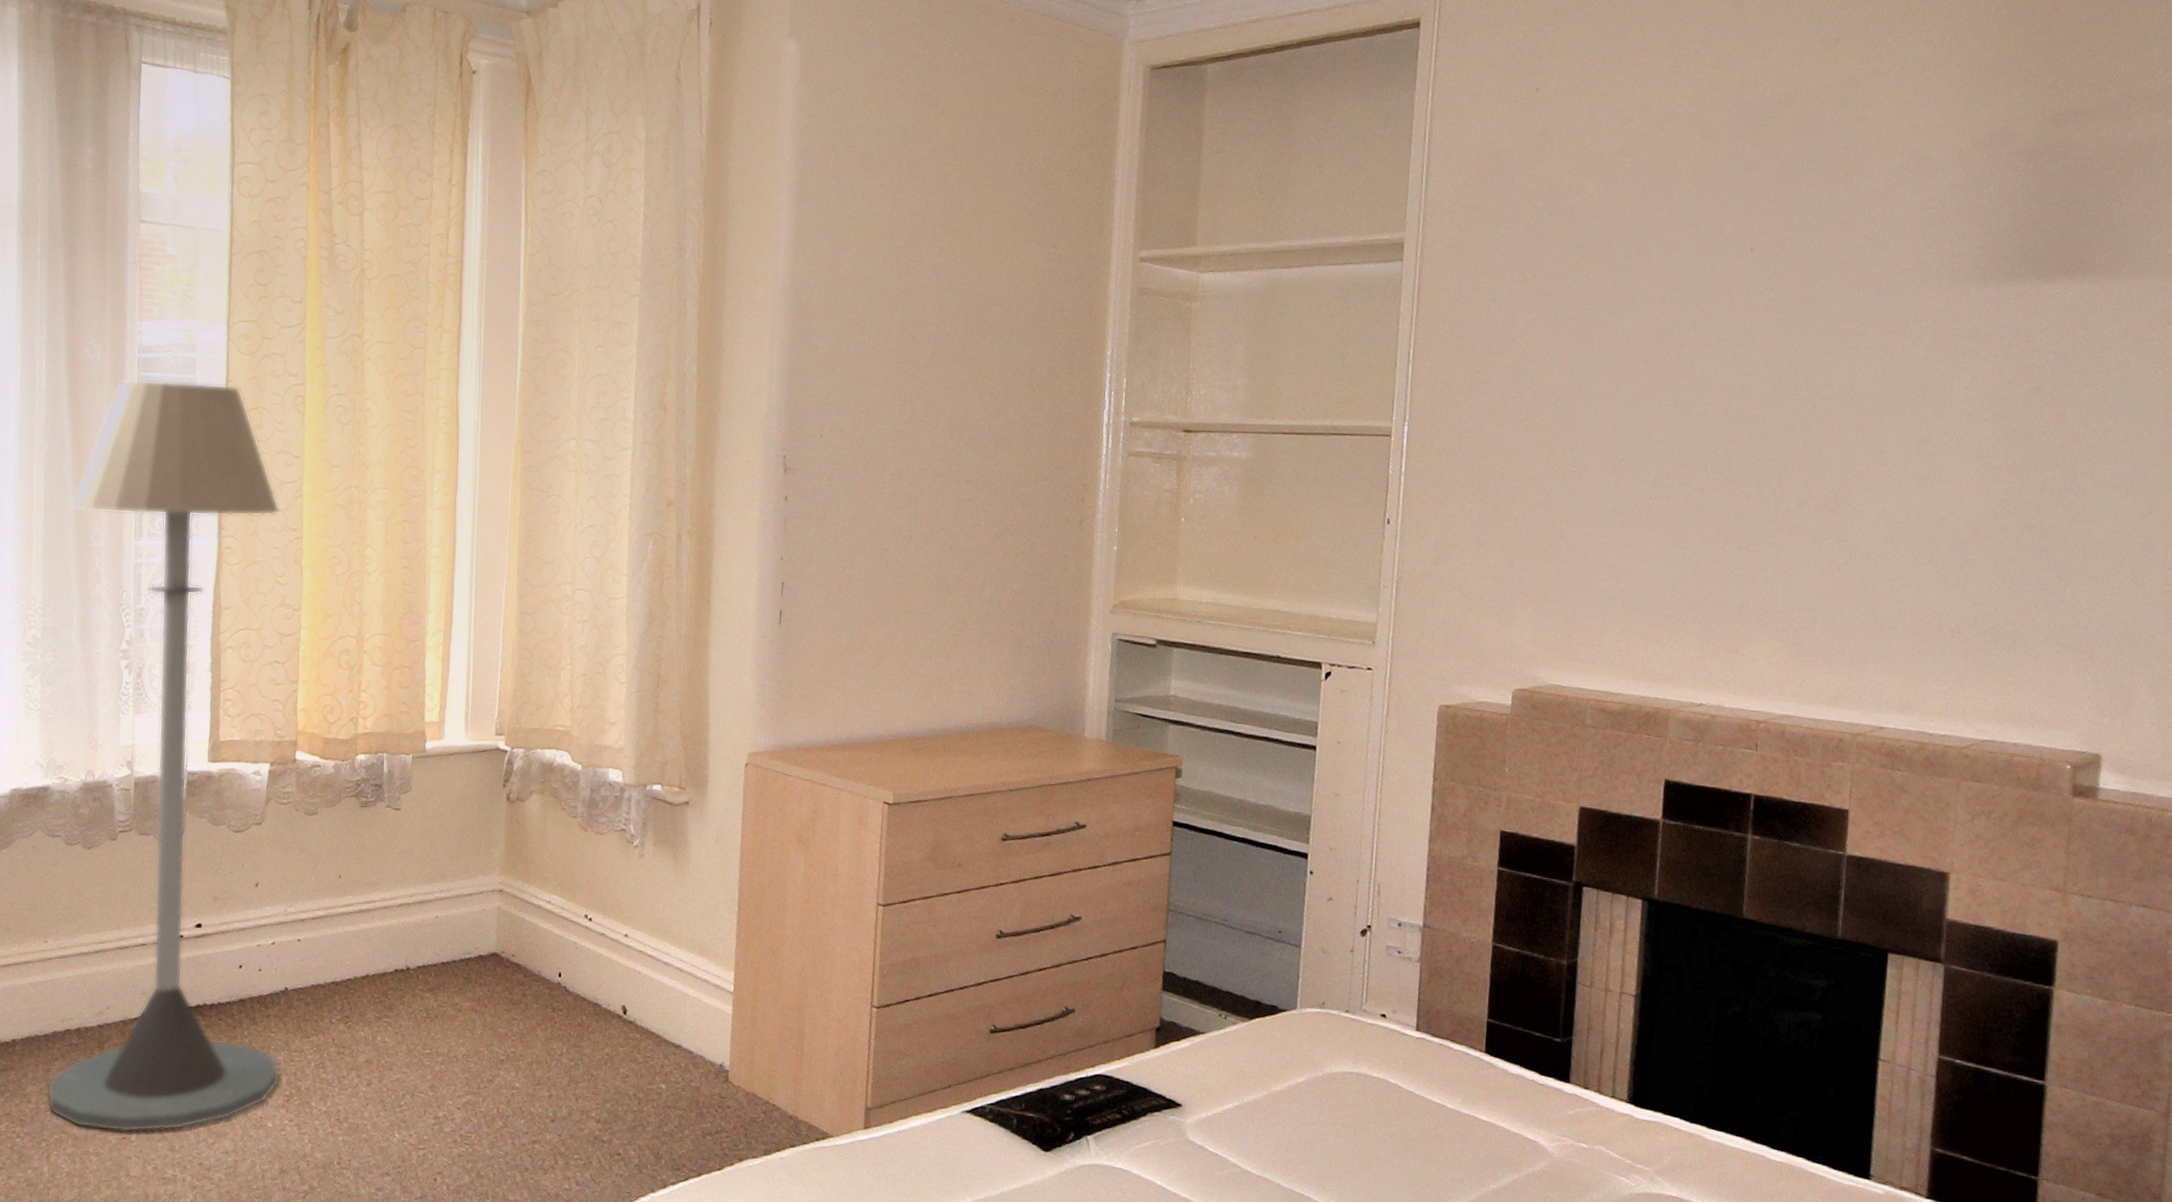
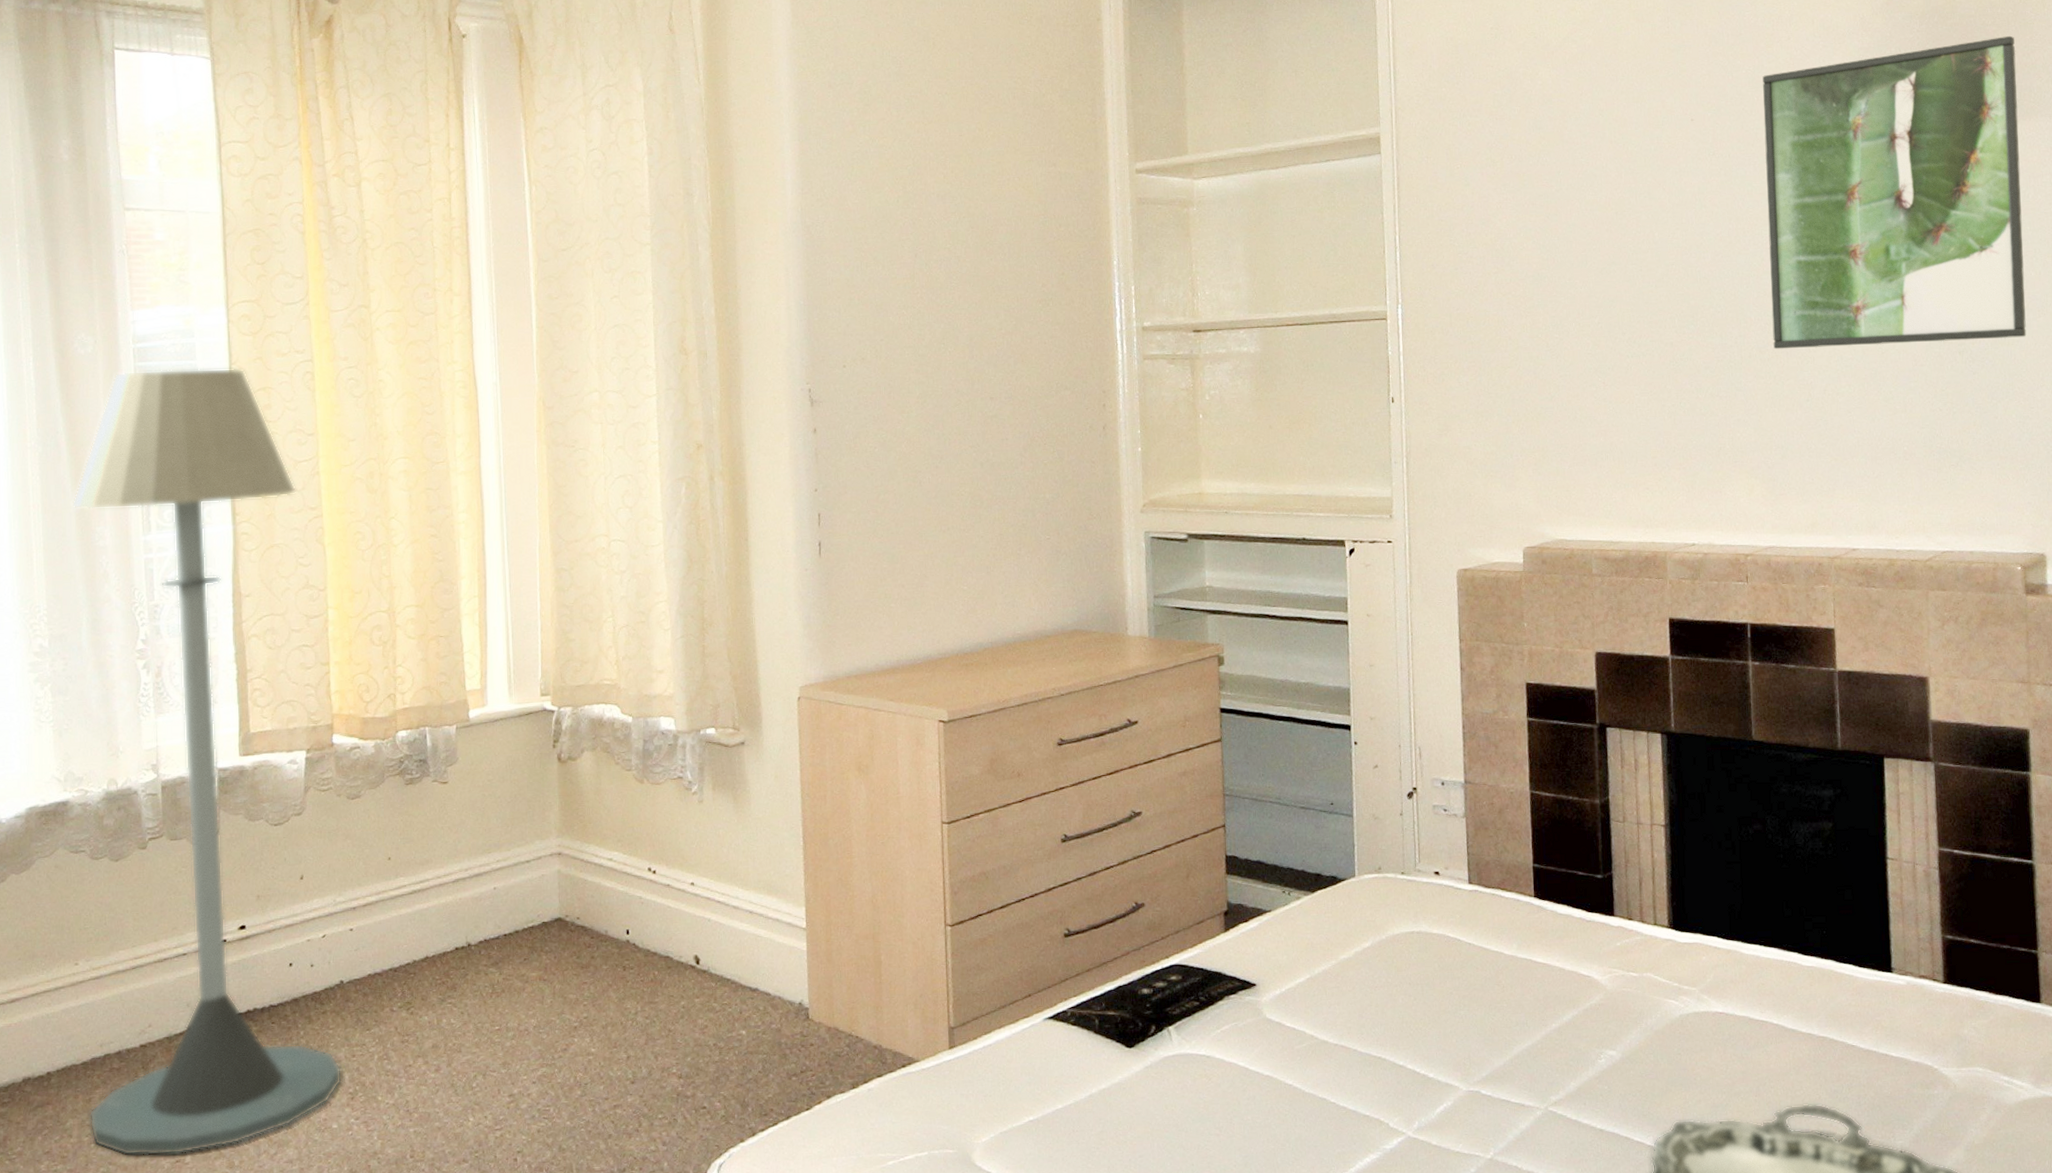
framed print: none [1815,182,2136,517] -> present [1762,35,2027,350]

